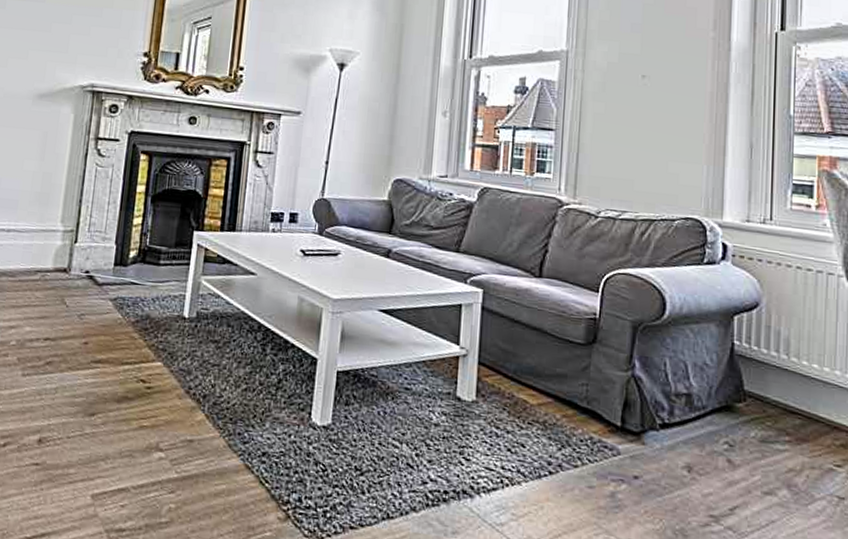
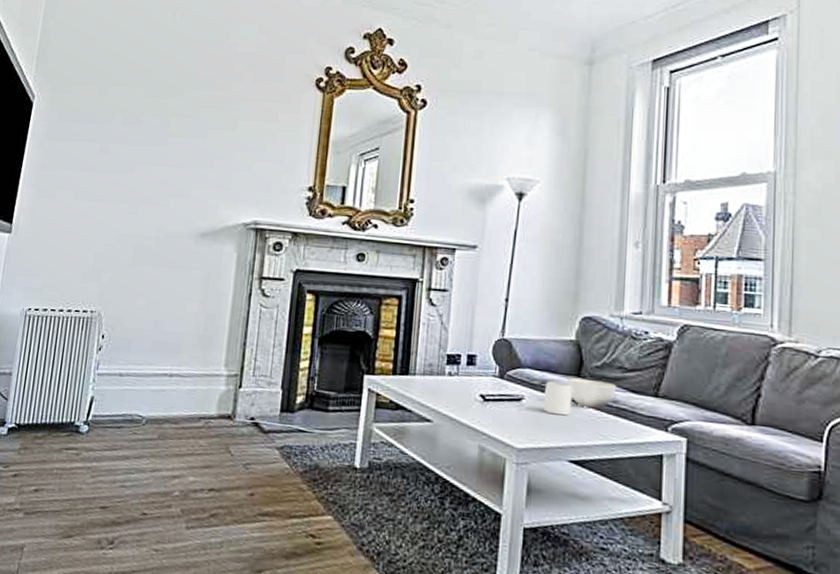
mug: none [357,237,384,269] -> present [543,381,573,416]
bowl: none [379,235,424,263] -> present [567,378,617,409]

